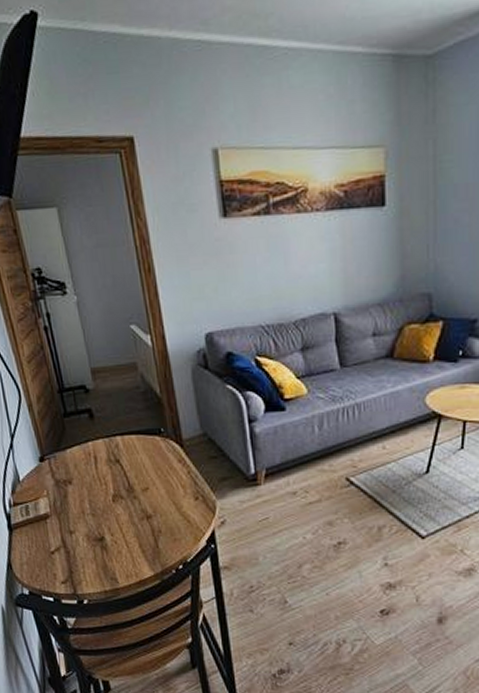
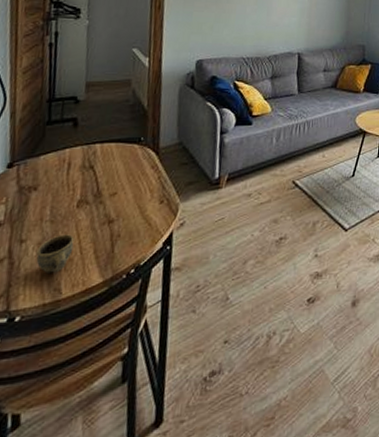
cup: none [85,528,120,563] -> present [35,234,75,273]

